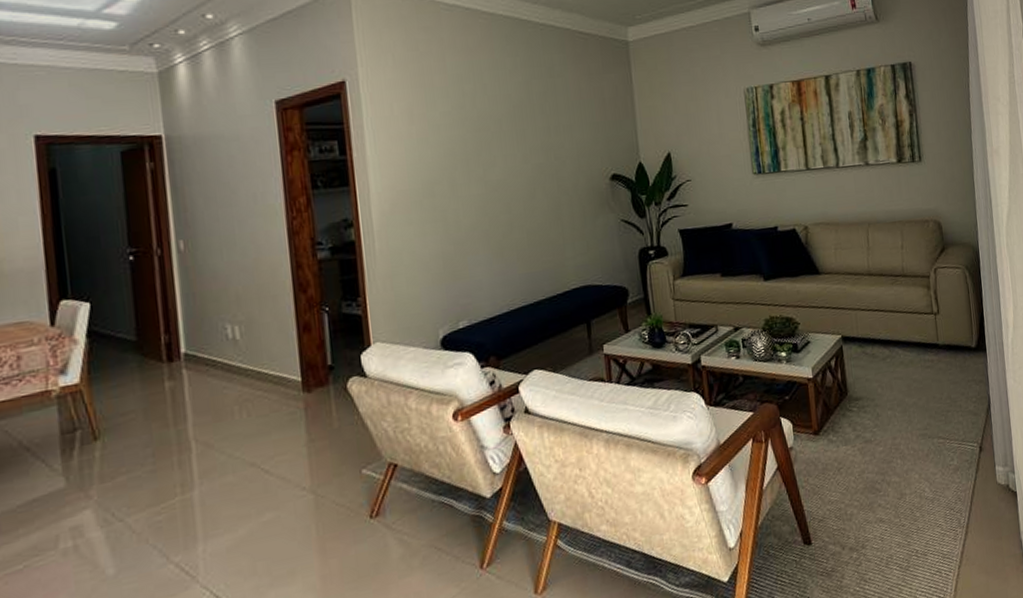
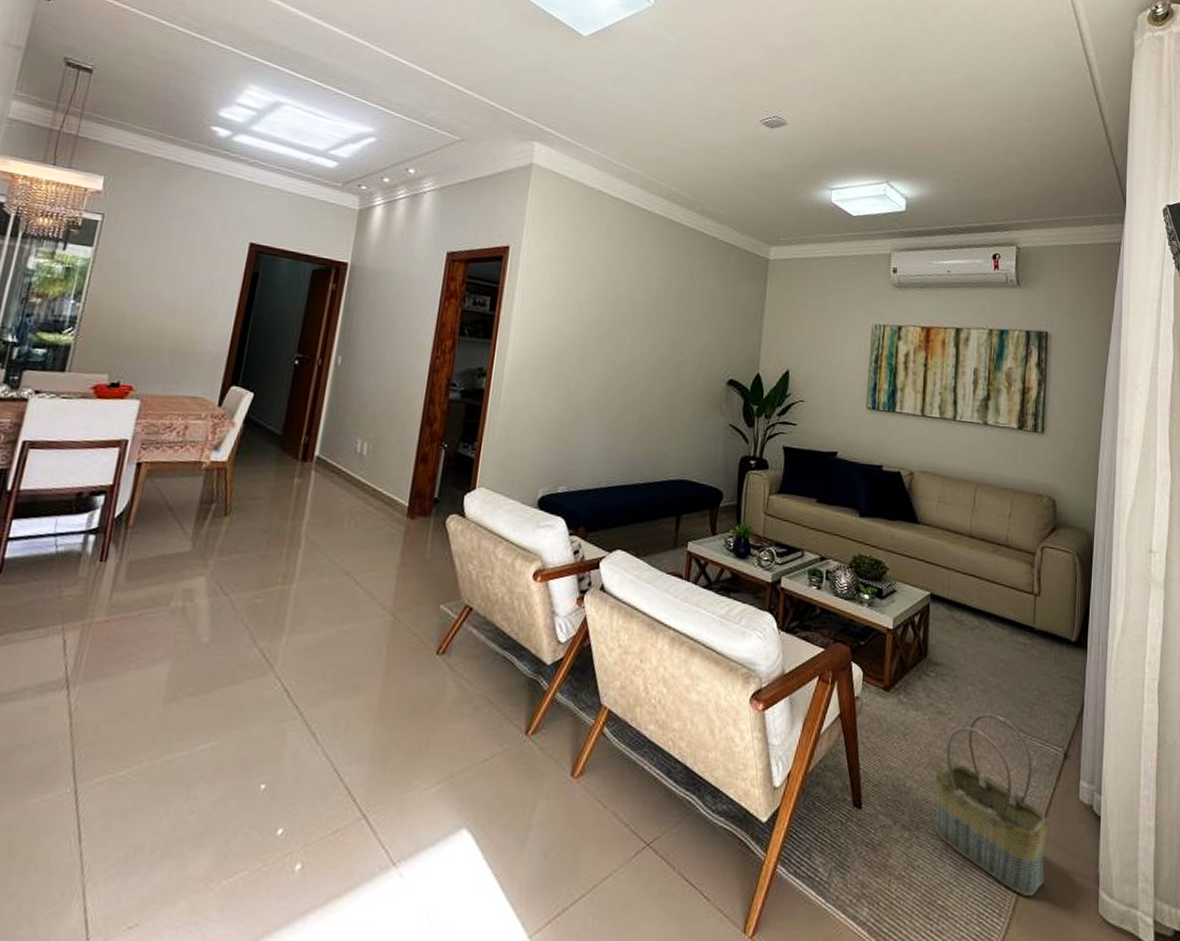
basket: none [872,429,978,577] -> present [934,713,1049,896]

